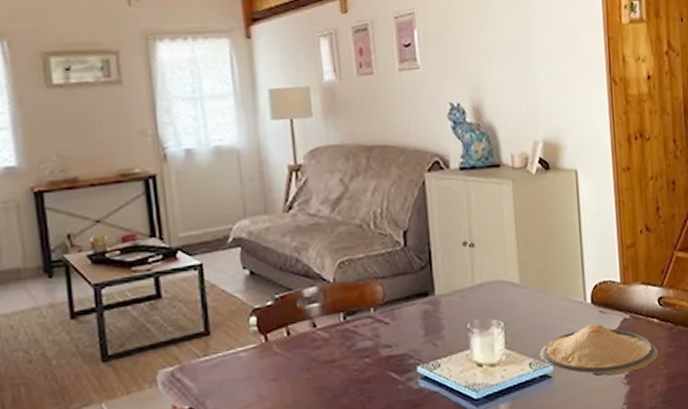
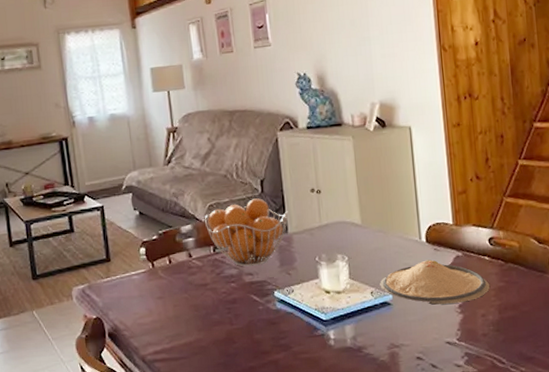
fruit basket: none [333,253,436,337] -> present [204,198,288,267]

